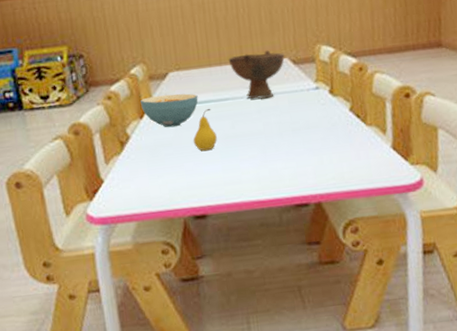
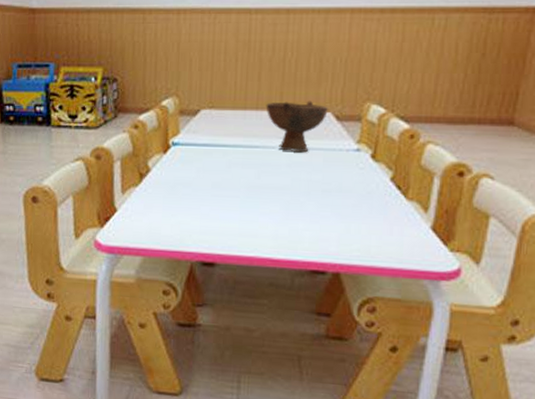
cereal bowl: present [140,93,198,128] -> none [166,132,227,168]
fruit: present [193,108,217,151] -> none [214,153,240,198]

